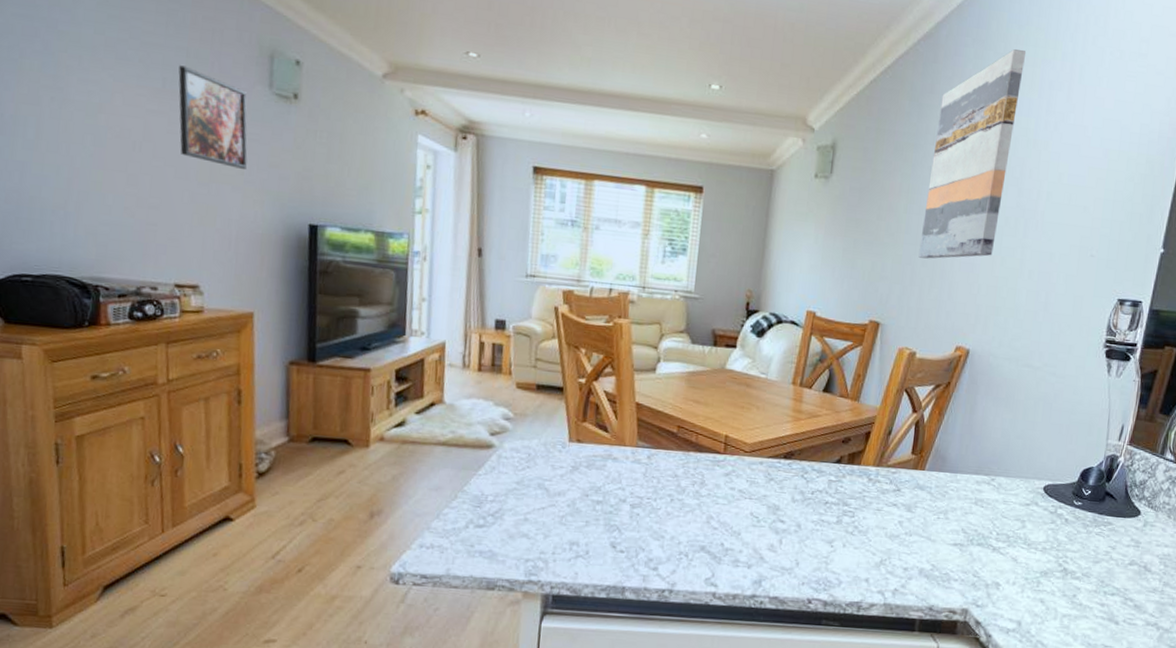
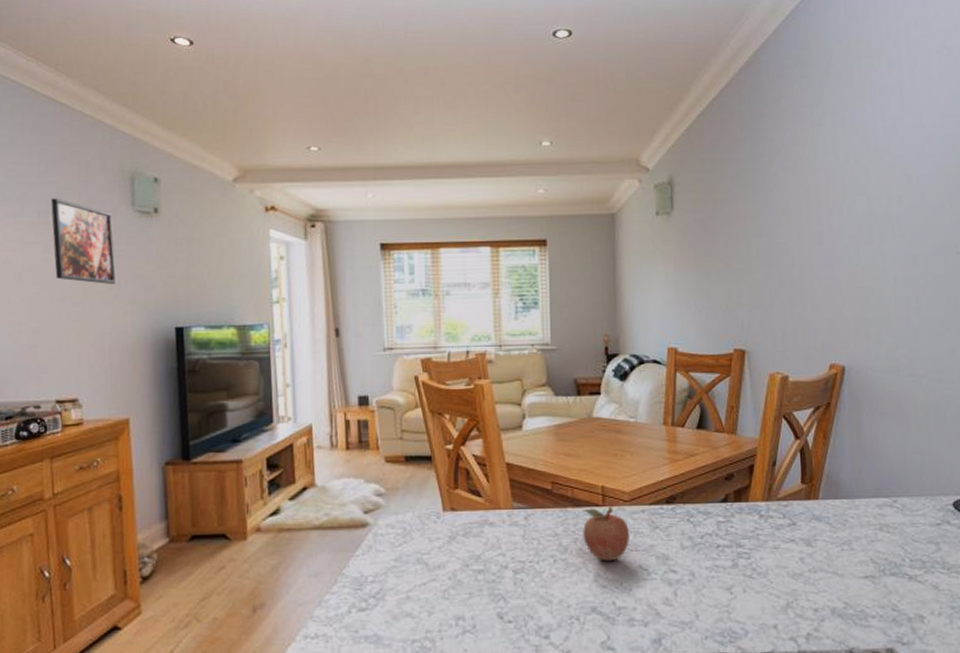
fruit: none [701,454,746,506] -> present [581,506,629,562]
wall art: present [918,49,1027,259] -> none [772,63,852,279]

